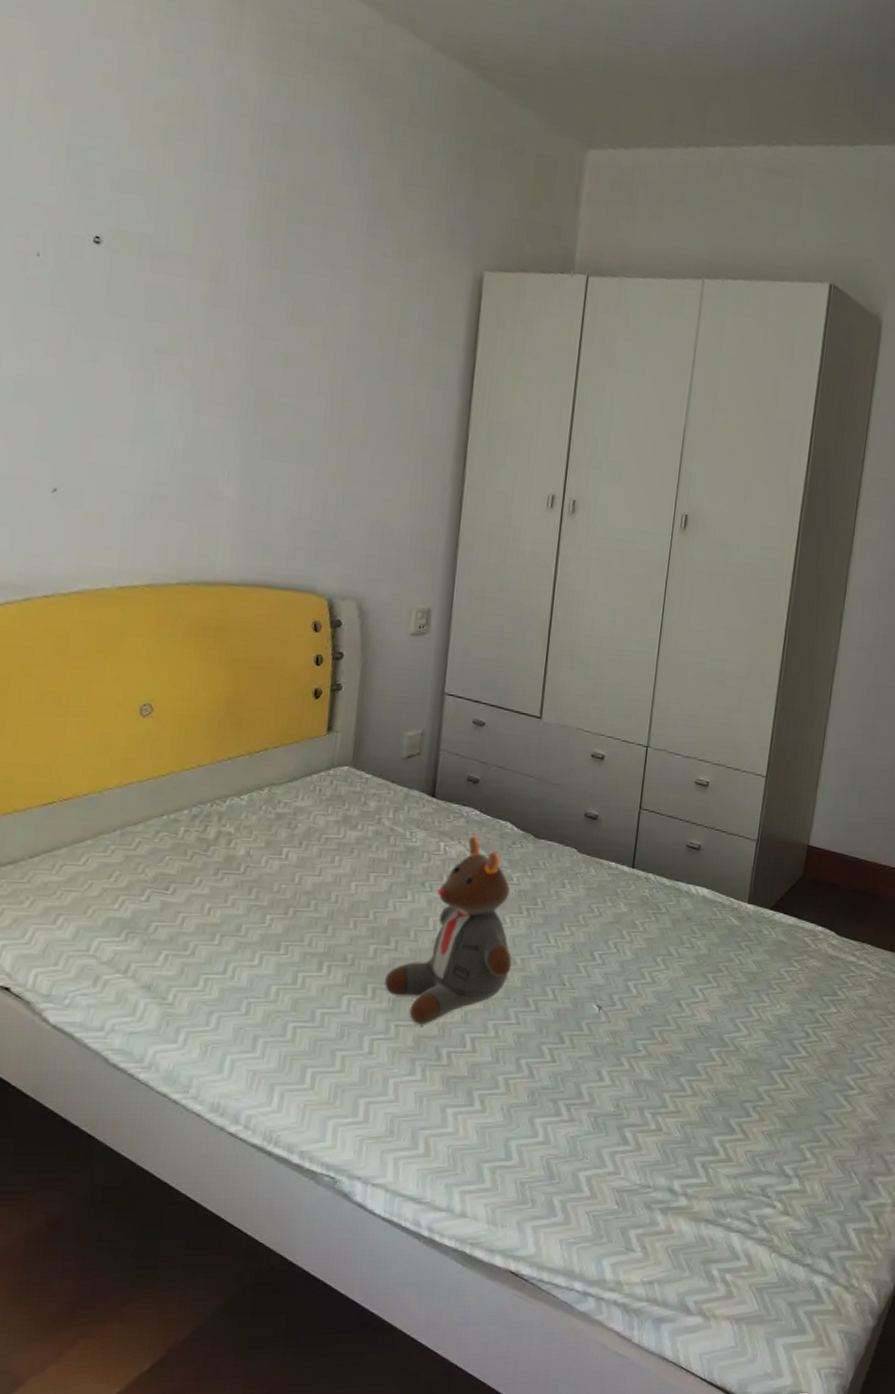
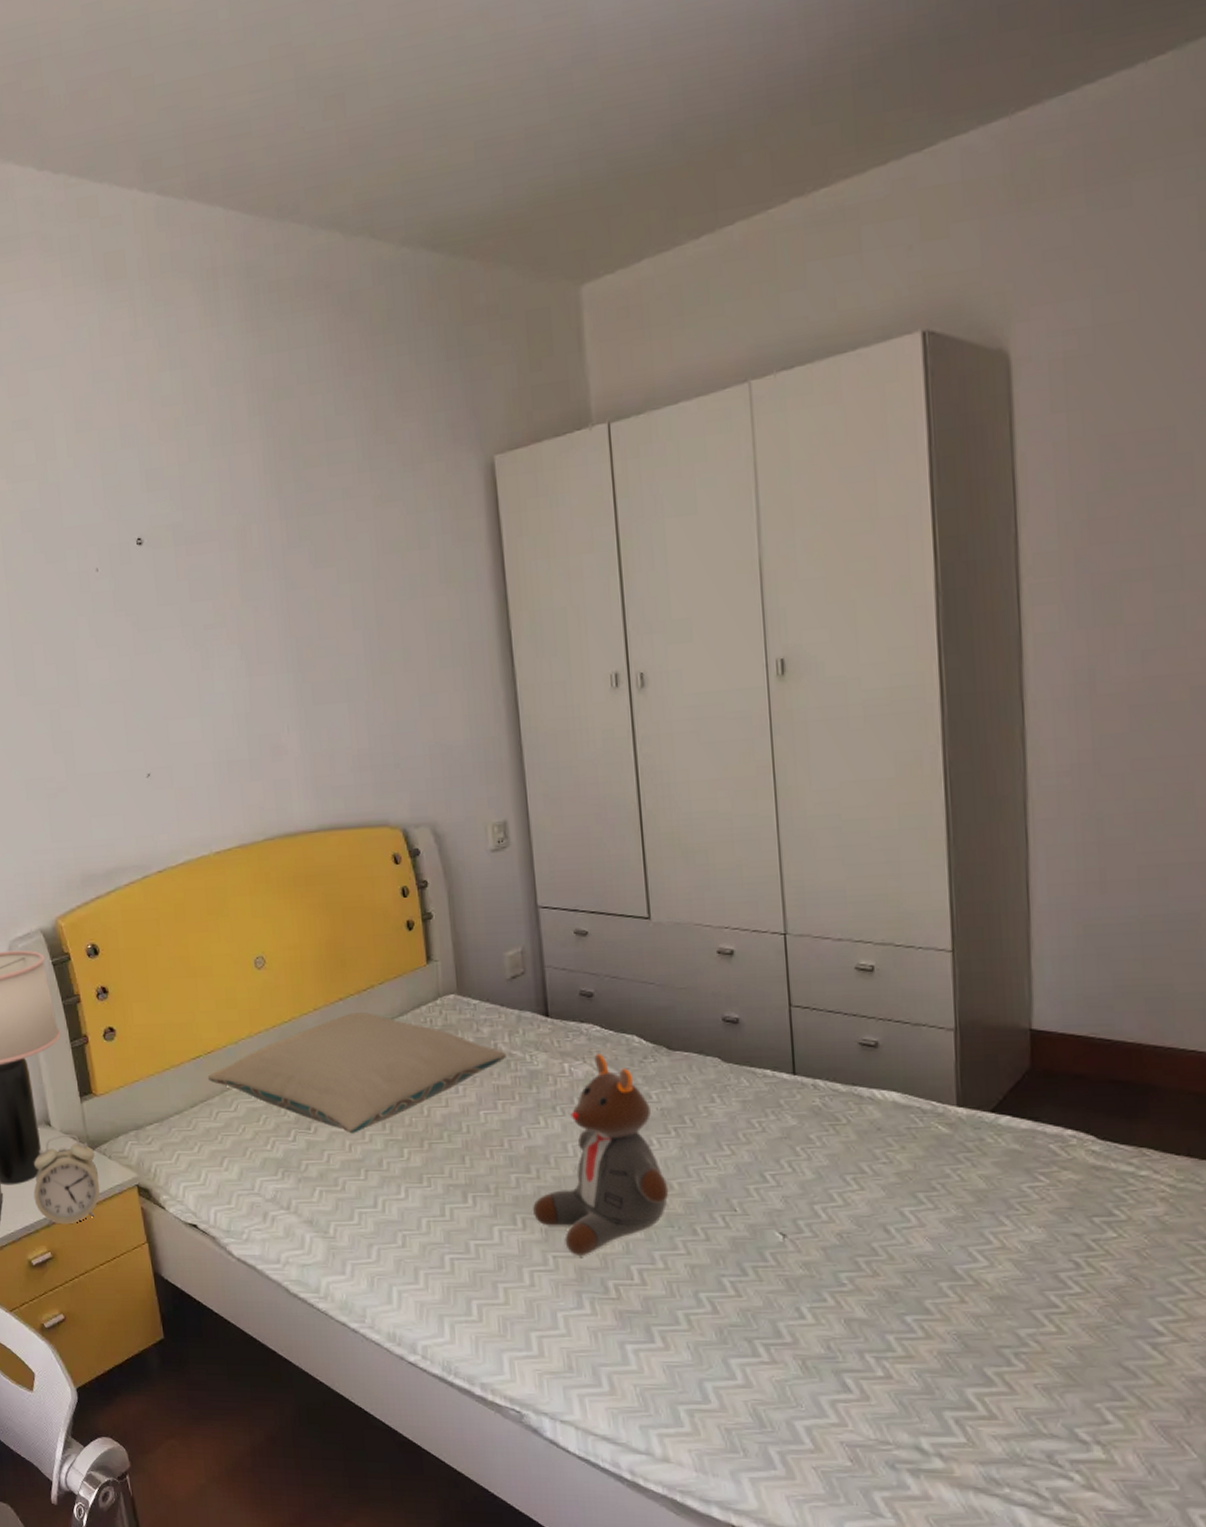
pillow: none [57,773,388,897] -> present [207,1012,506,1134]

